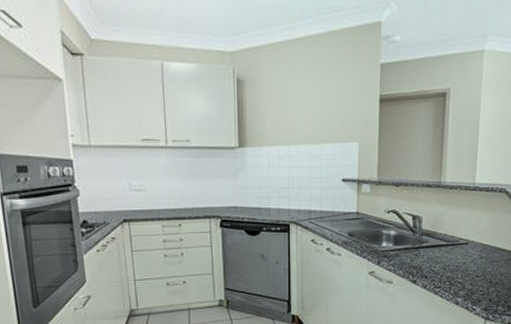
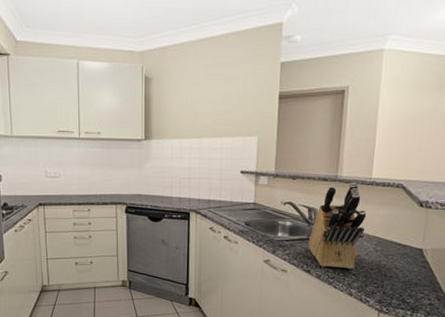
knife block: none [413,188,471,278] -> present [308,182,367,269]

